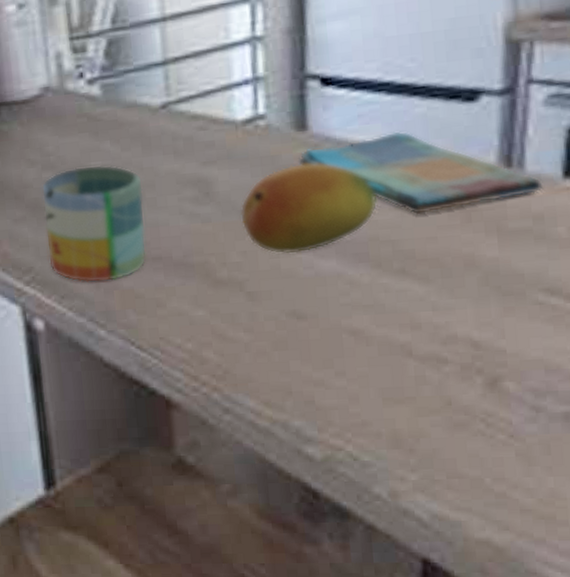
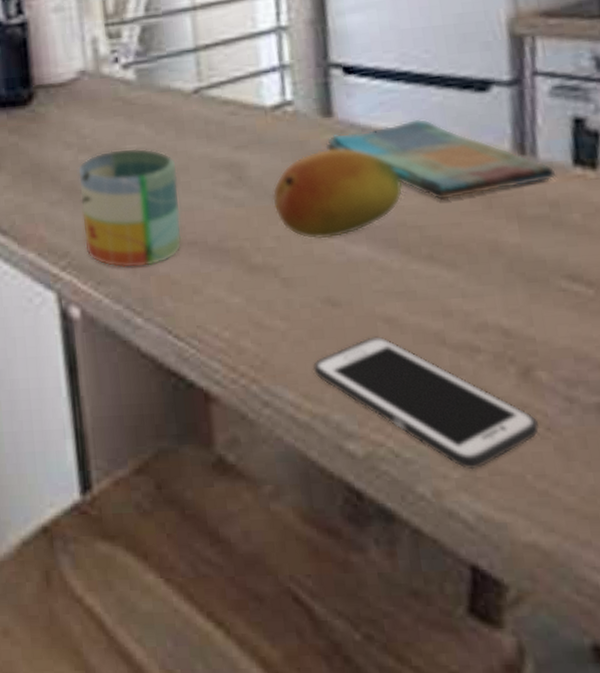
cell phone: none [275,347,502,473] -> present [313,336,539,470]

